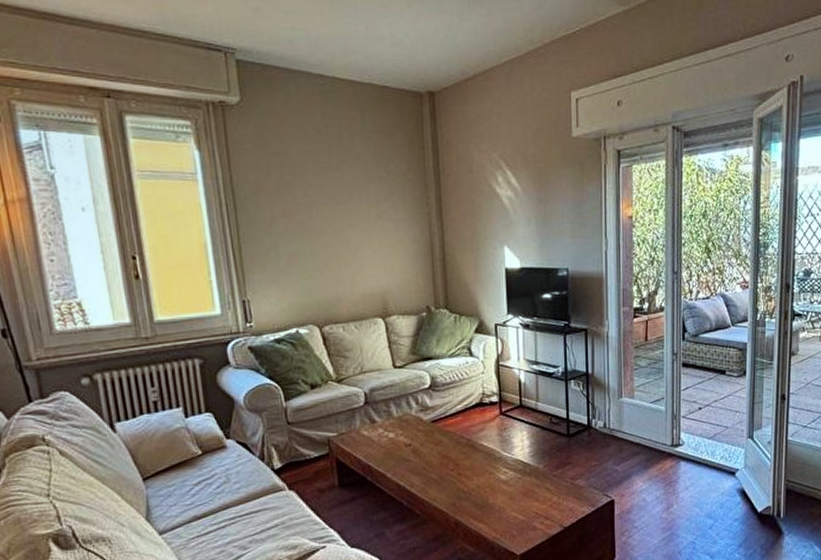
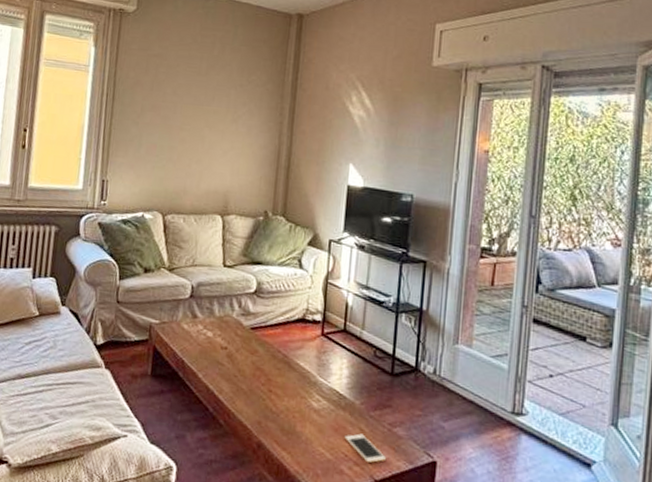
cell phone: none [533,492,572,515] -> present [344,433,387,463]

